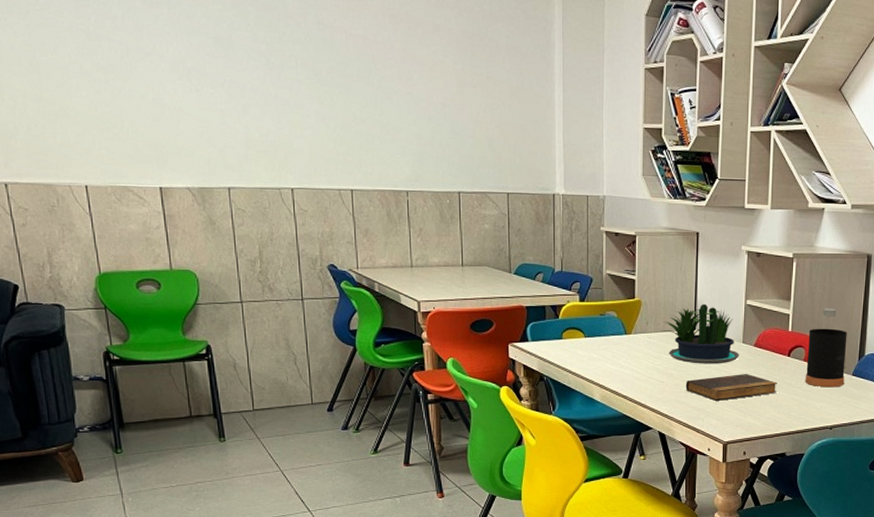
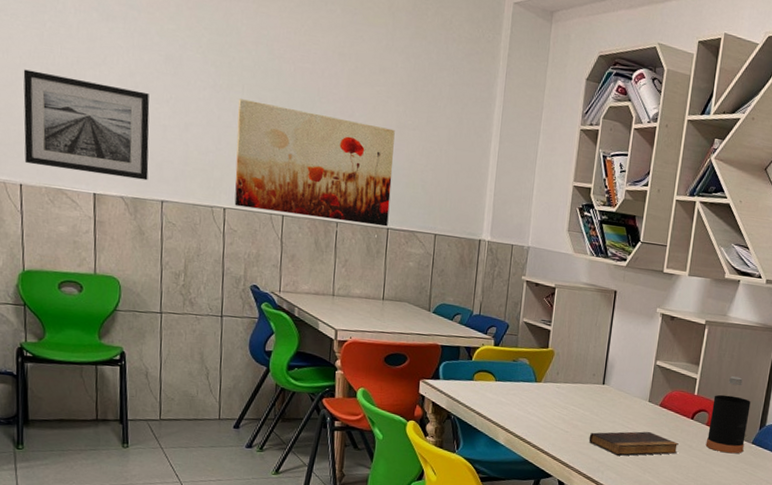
wall art: none [74,67,212,169] -> present [23,69,150,181]
wall art: none [293,74,459,191] -> present [234,98,395,227]
potted plant: present [660,303,740,364] -> none [569,360,645,420]

